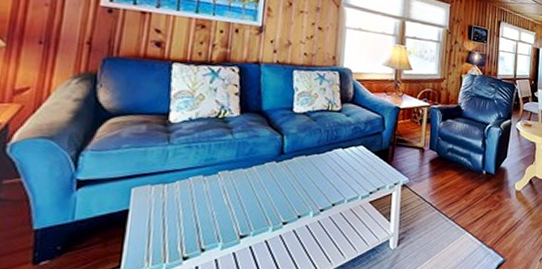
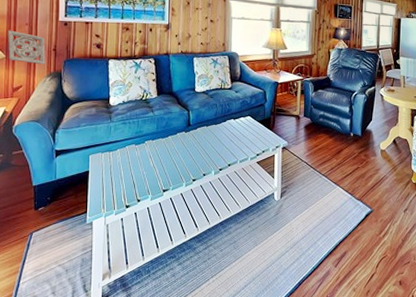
wall ornament: none [10,9,75,62] -> present [7,30,45,65]

